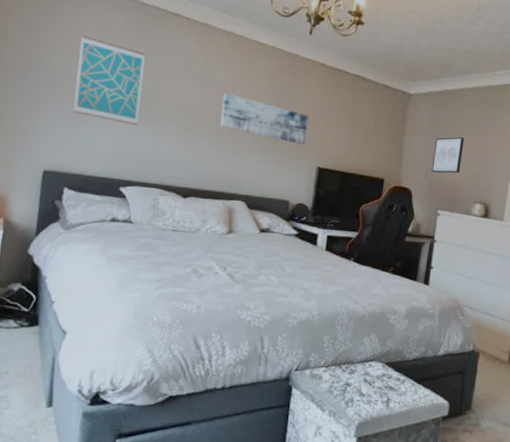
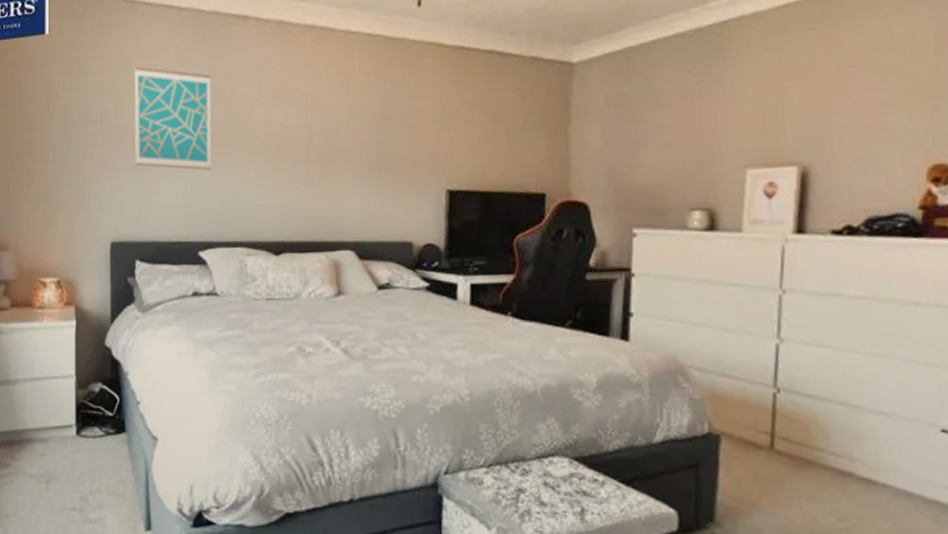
wall art: present [220,93,309,145] -> none [310,108,428,163]
wall art: present [431,137,464,174] -> none [616,114,665,174]

